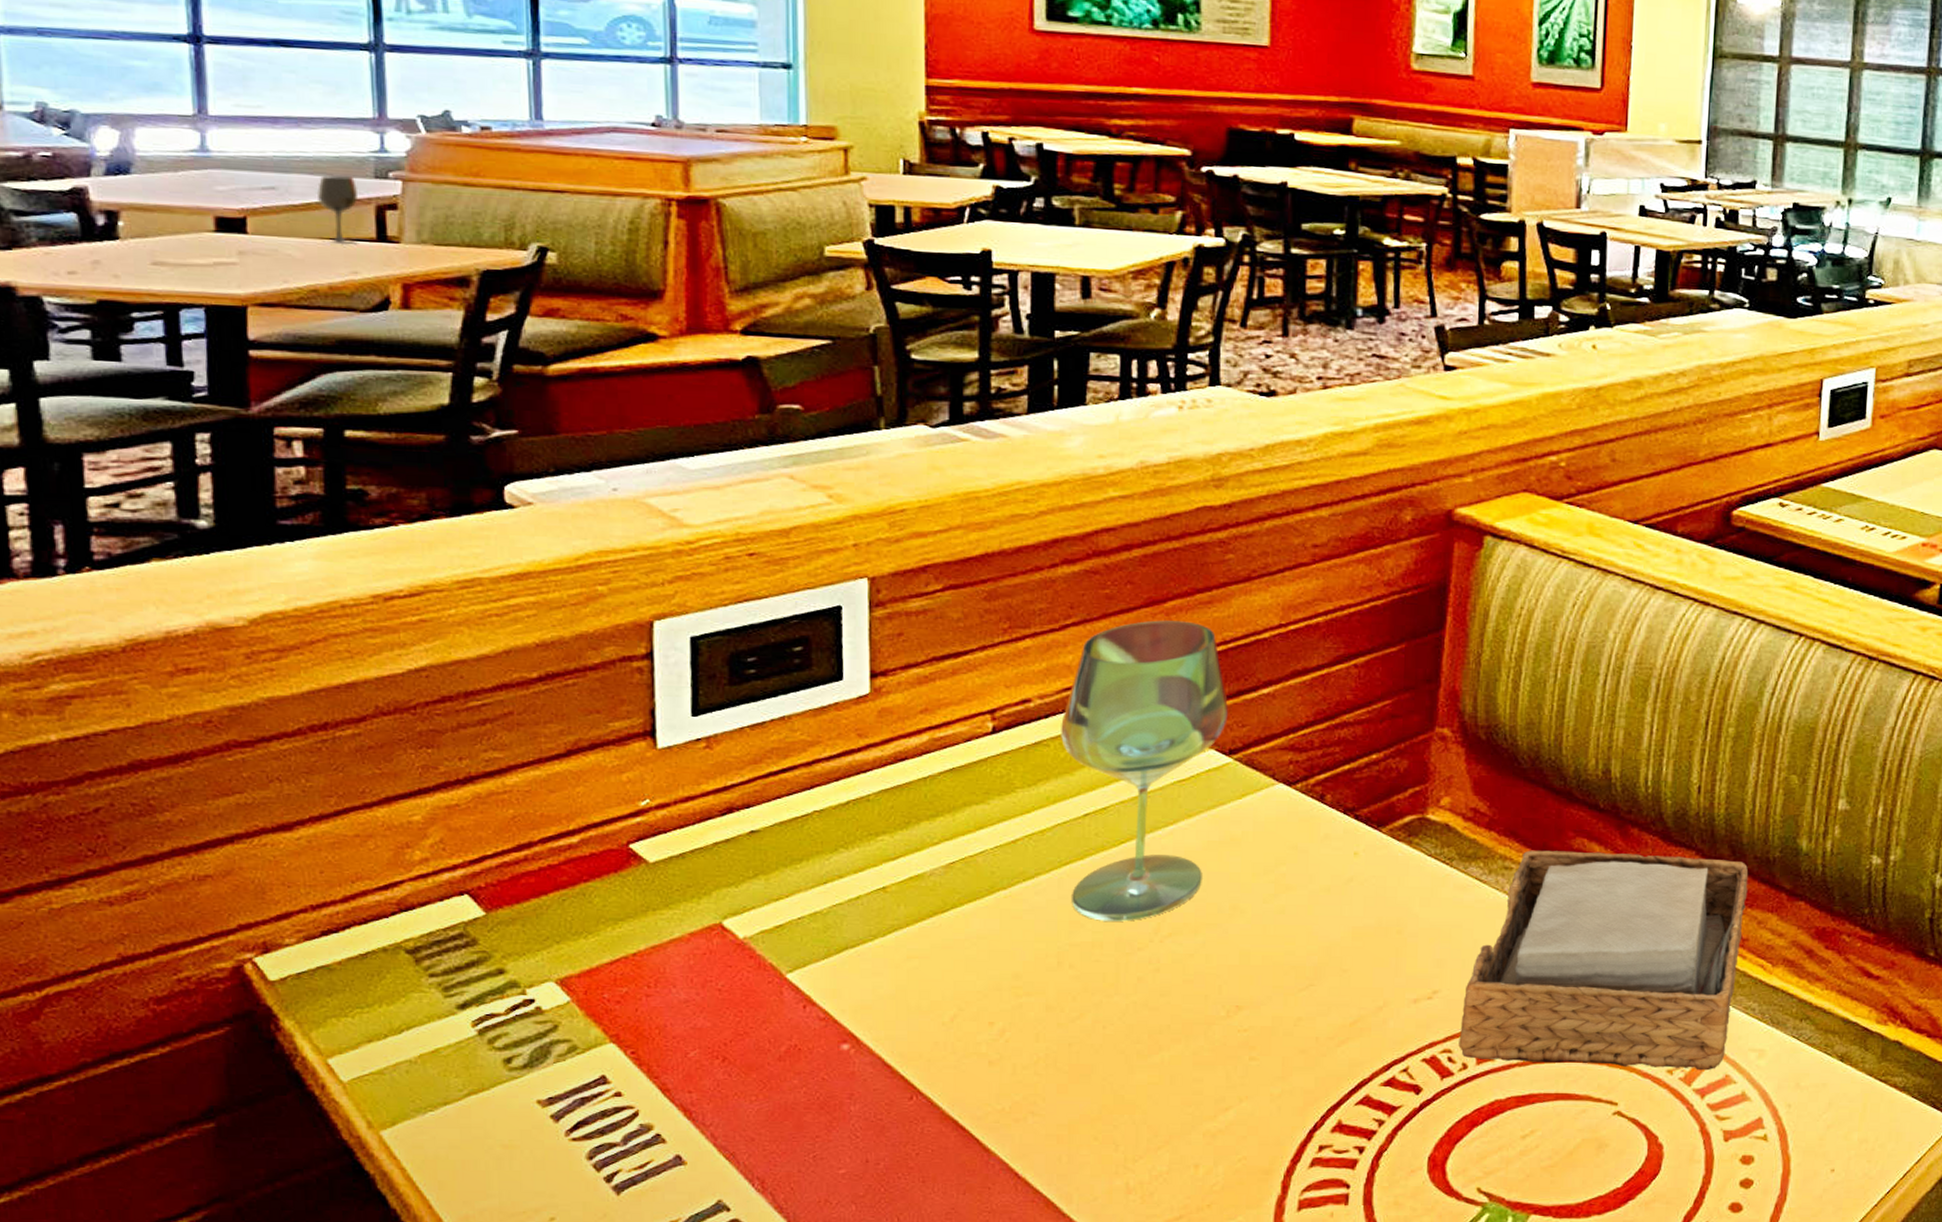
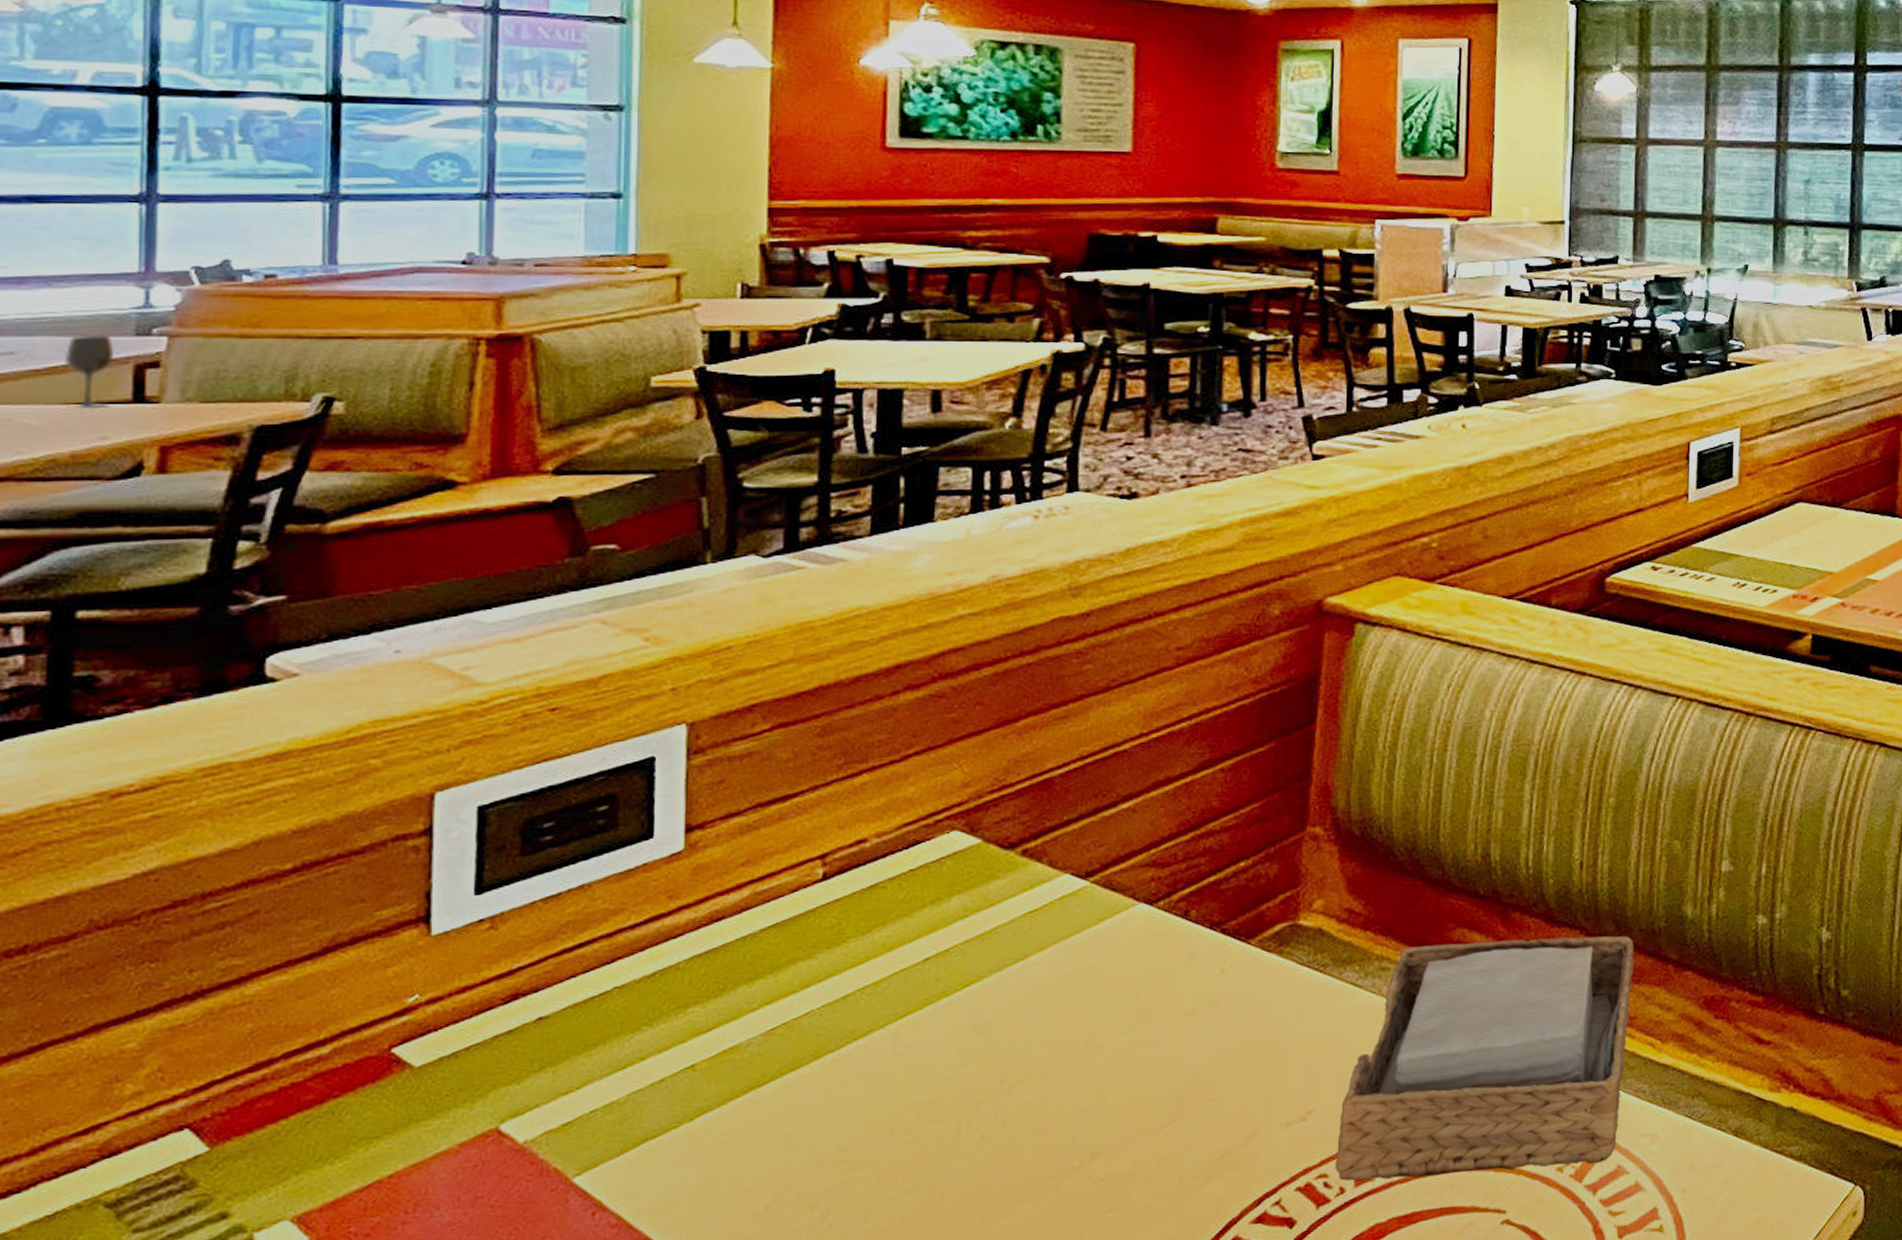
wine glass: present [1061,620,1228,922] -> none [900,739,1085,1076]

